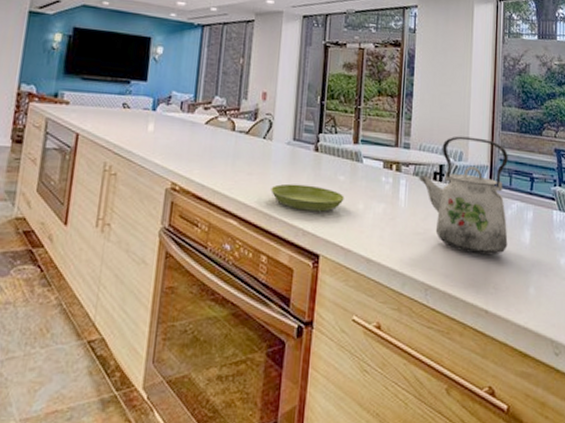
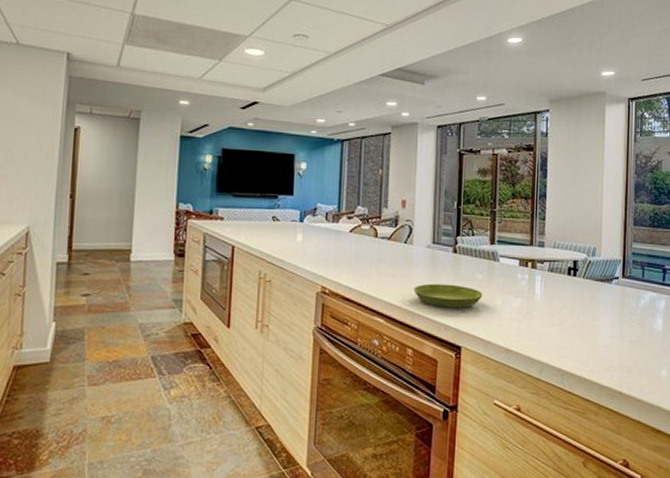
kettle: present [418,136,508,256] -> none [553,233,641,343]

